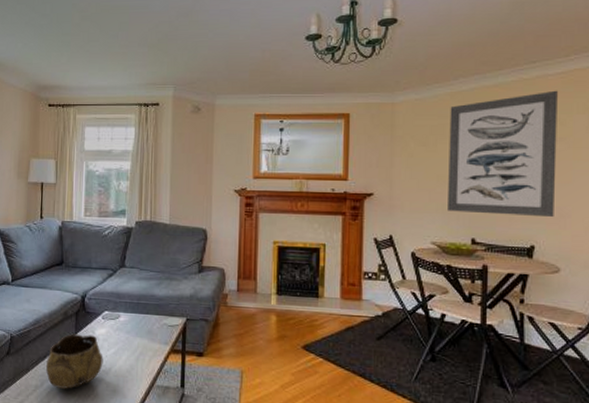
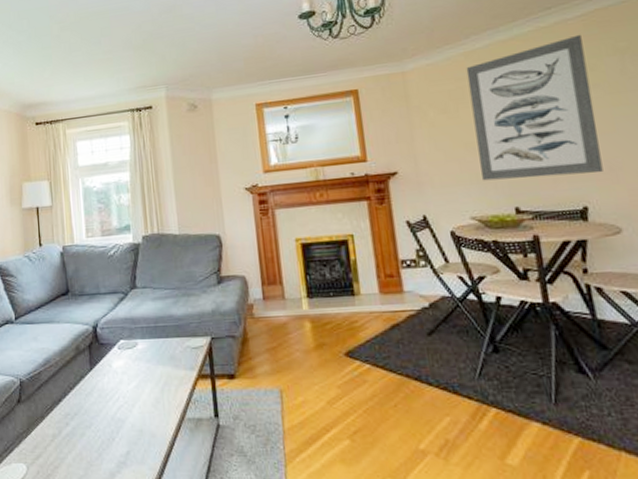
decorative bowl: present [45,334,103,389] -> none [62,369,125,435]

